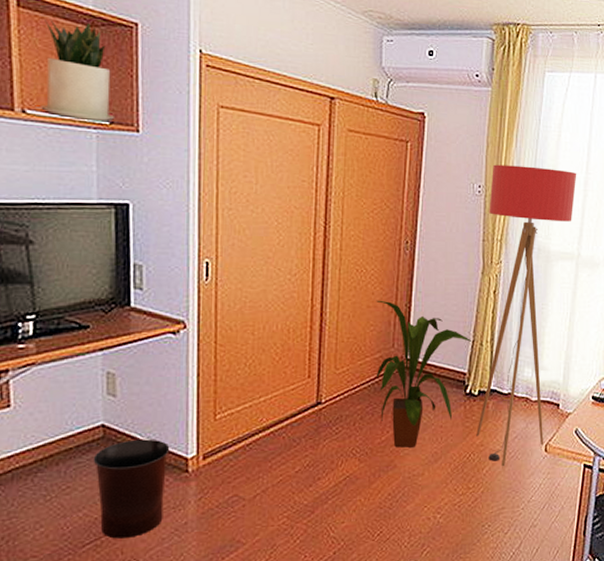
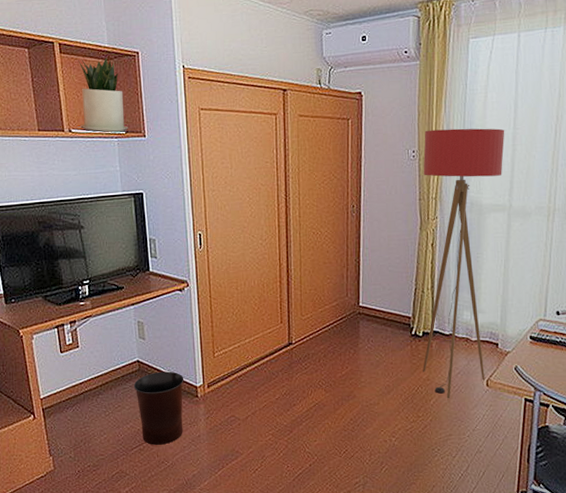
house plant: present [376,300,472,448] -> none [330,257,415,381]

